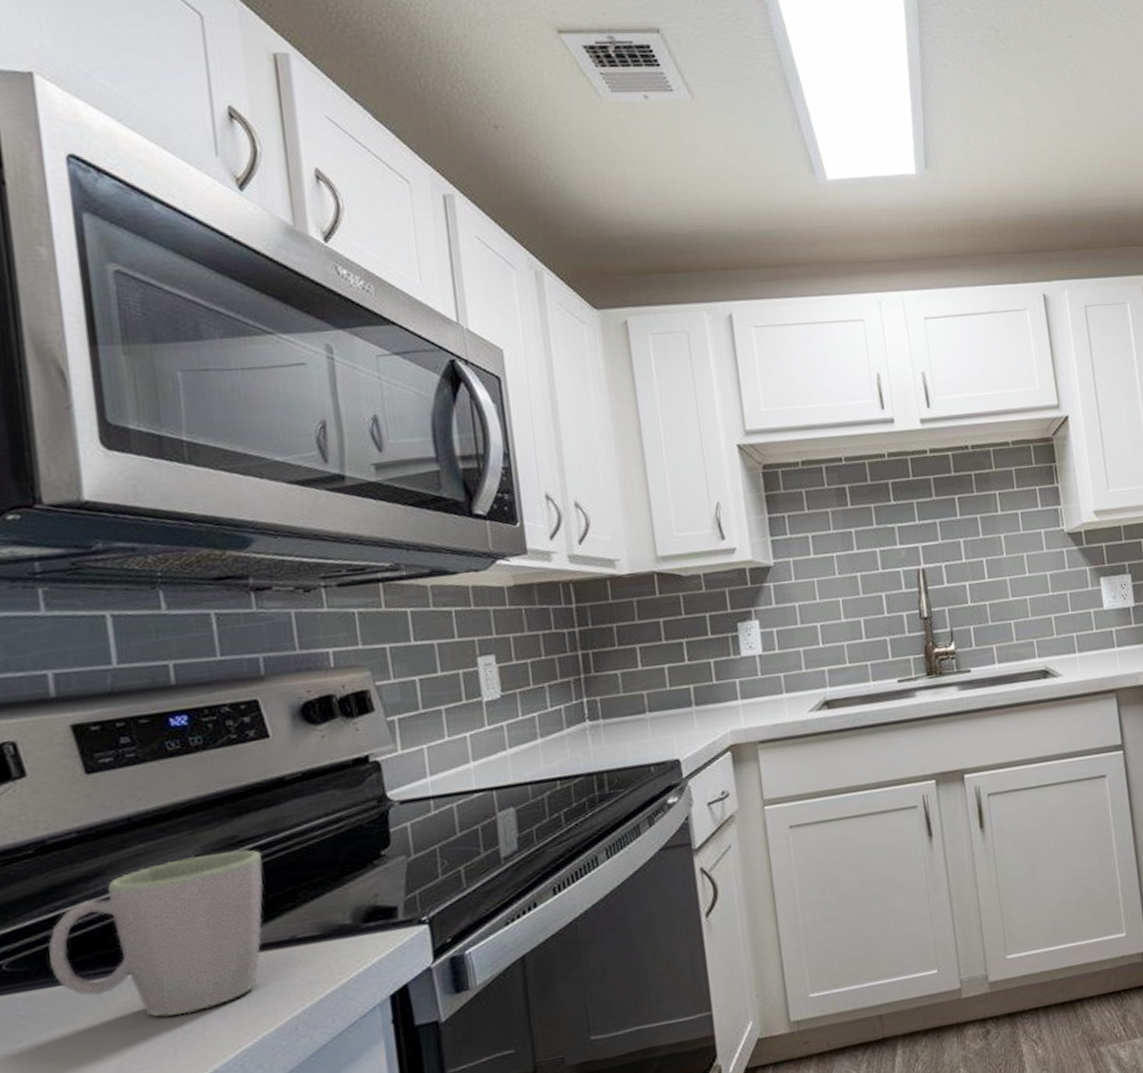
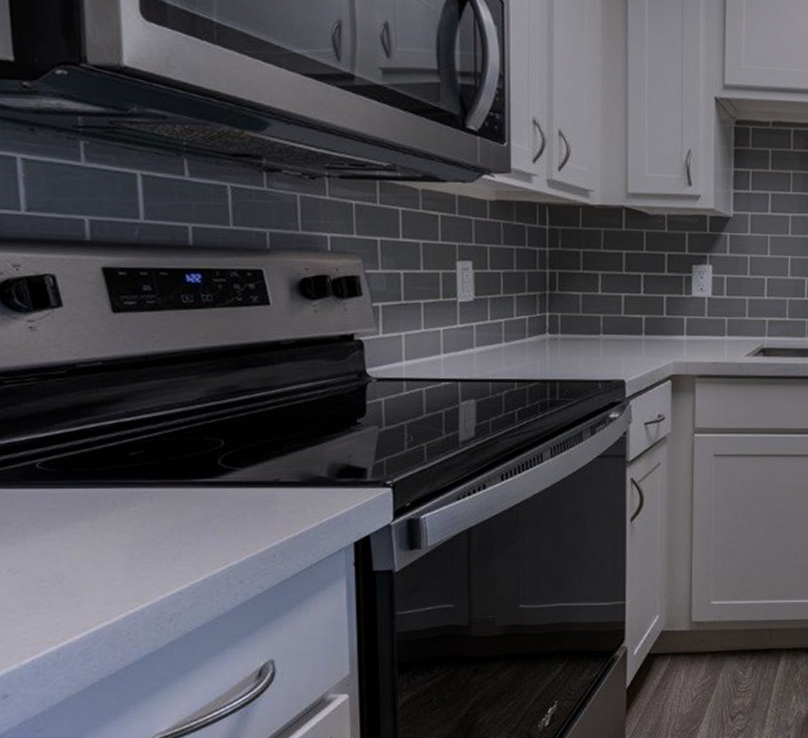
mug: present [48,849,263,1017] -> none [74,397,257,530]

